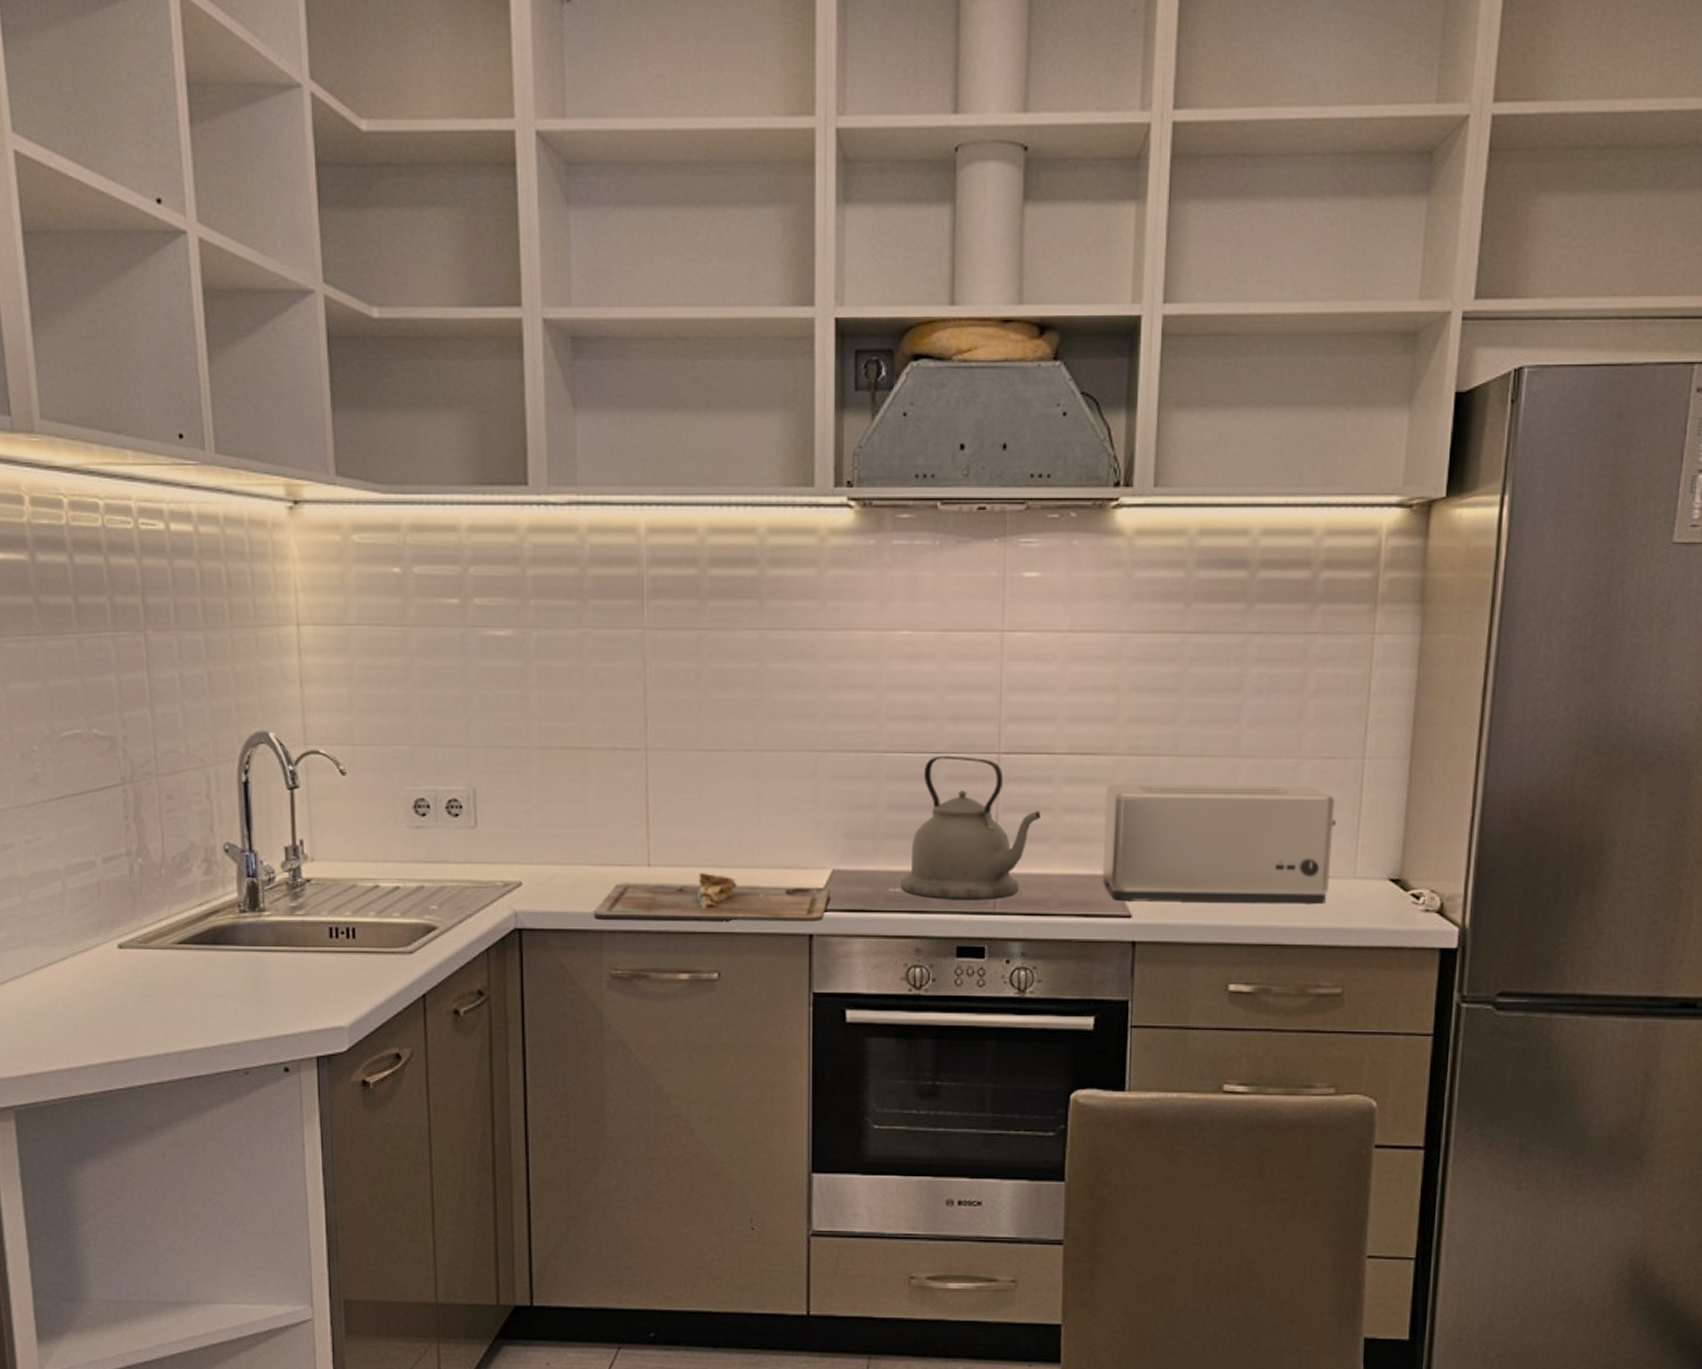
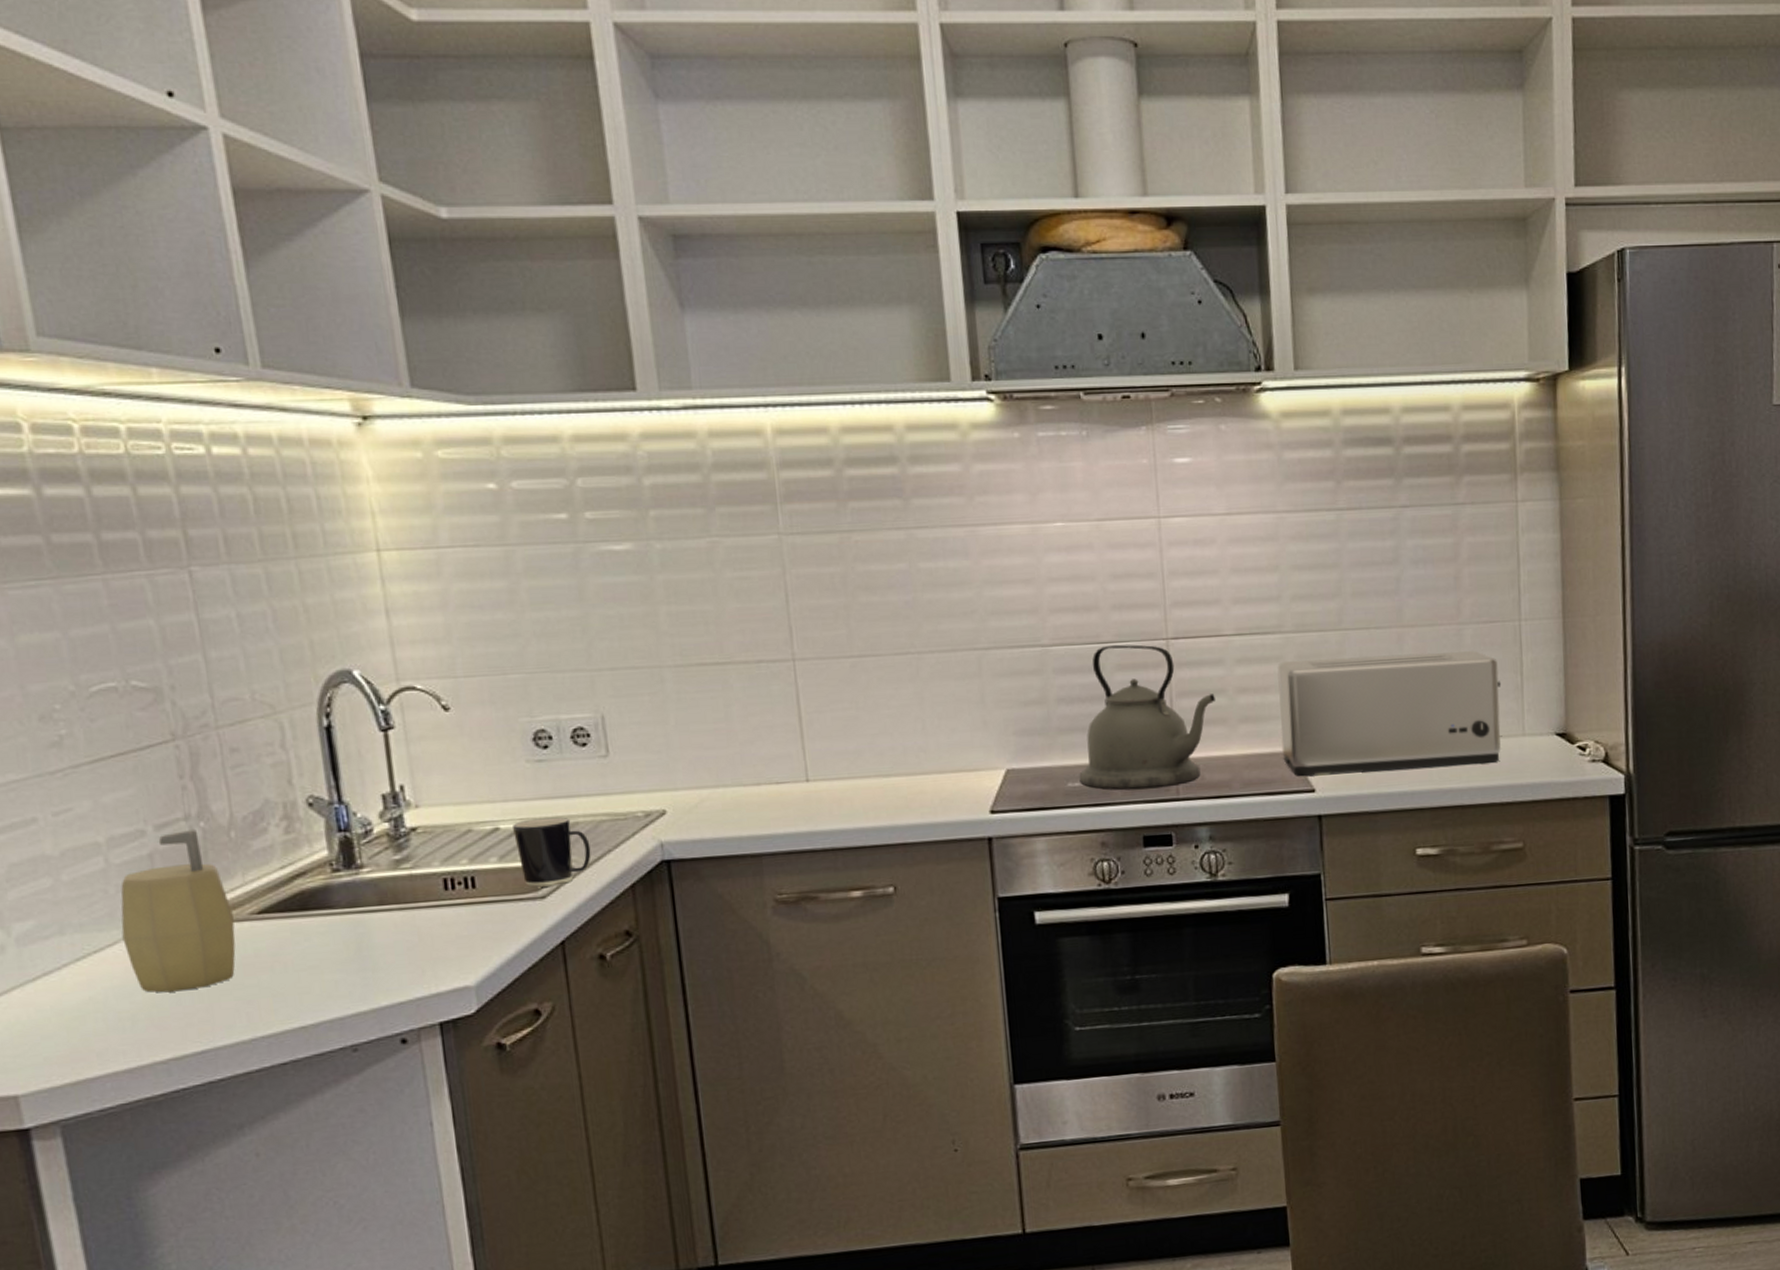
soap dispenser: none [71,865,159,1006] -> present [121,830,236,993]
mug: none [391,880,455,943] -> present [513,817,591,888]
cutting board: present [593,873,830,922] -> none [749,784,1007,842]

